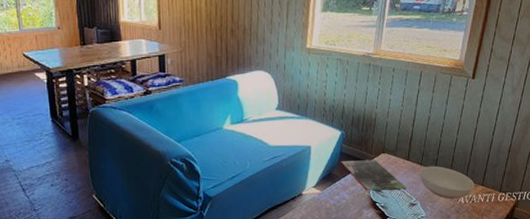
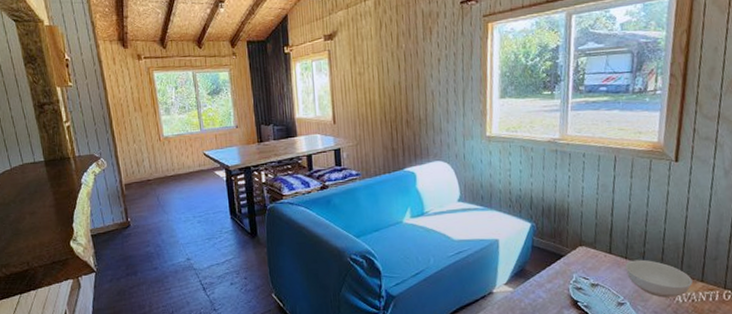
magazine: present [340,159,407,191] -> none [532,253,612,289]

